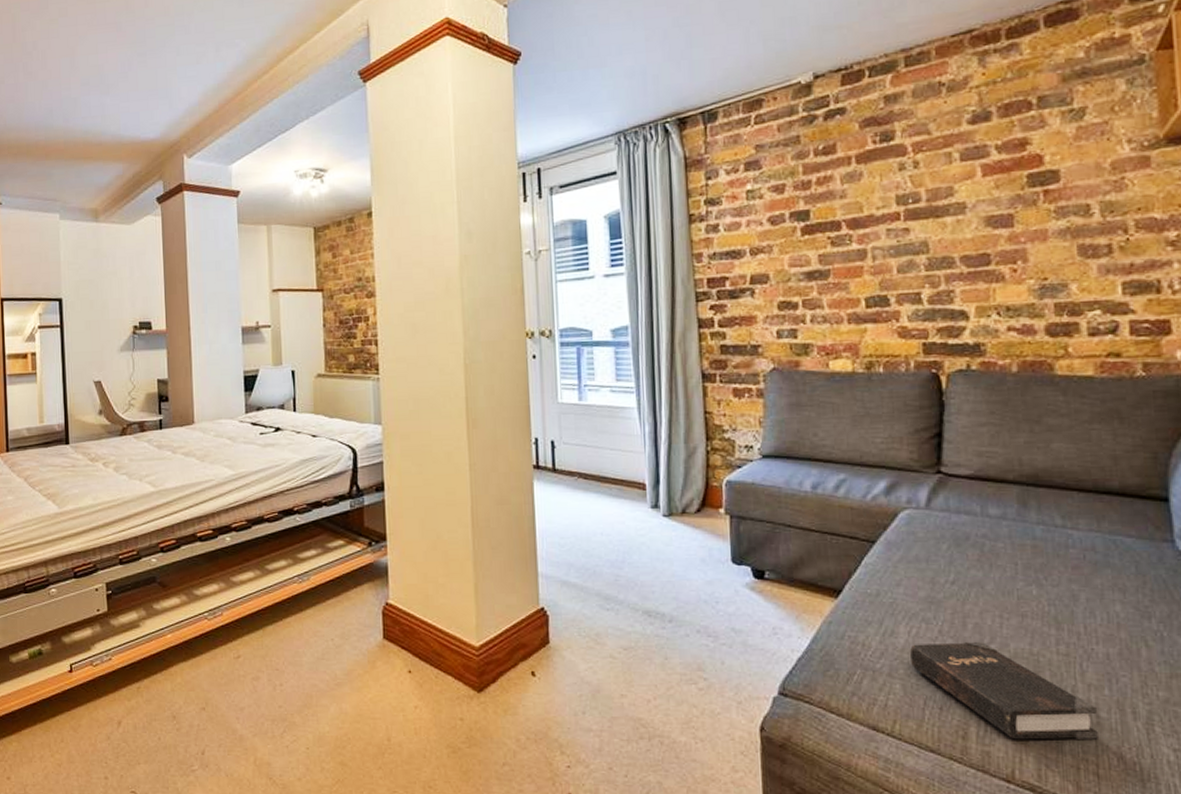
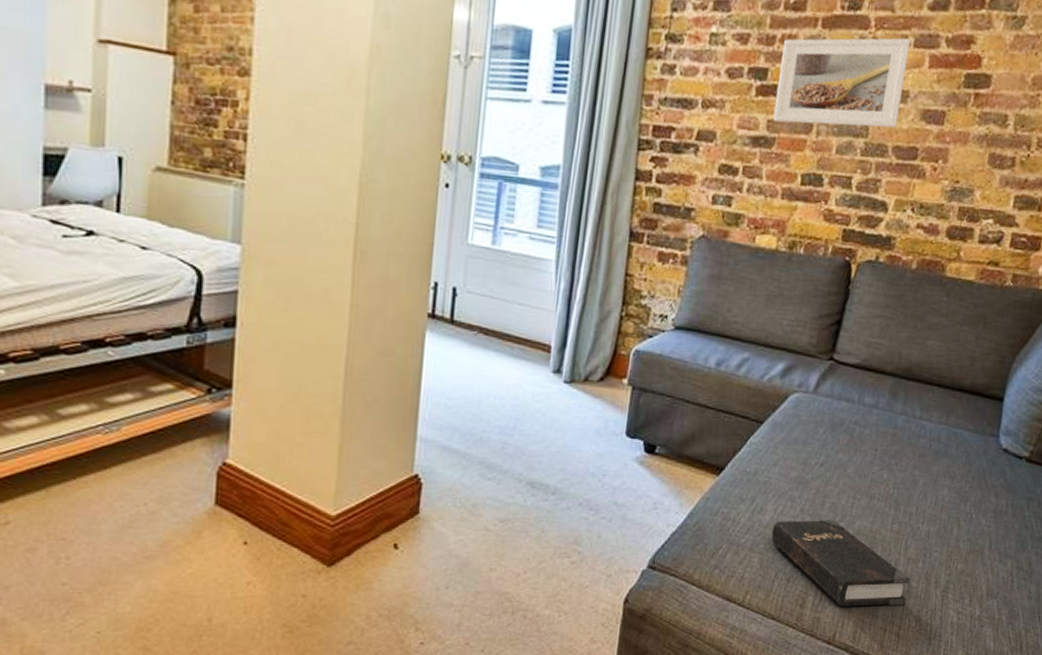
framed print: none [820,155,959,256] -> present [772,38,911,128]

